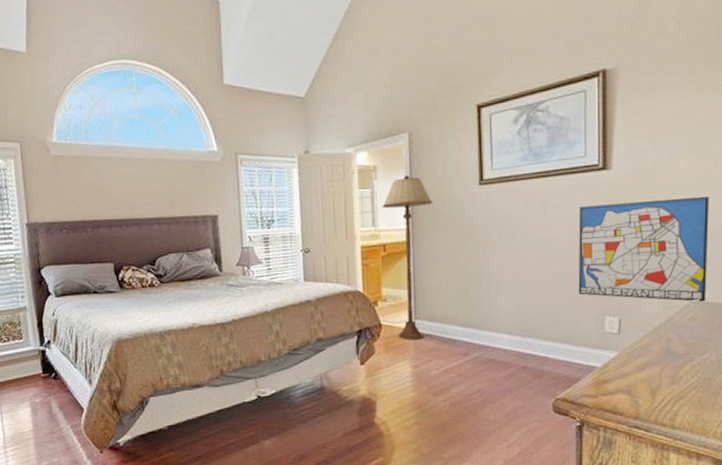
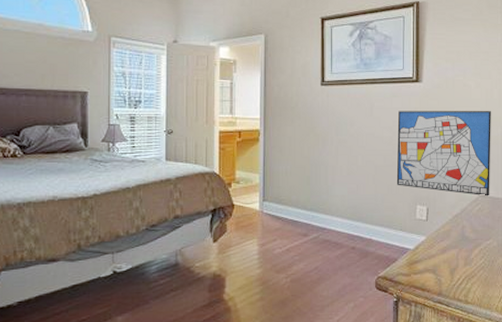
floor lamp: present [382,174,433,340] -> none [239,70,283,220]

